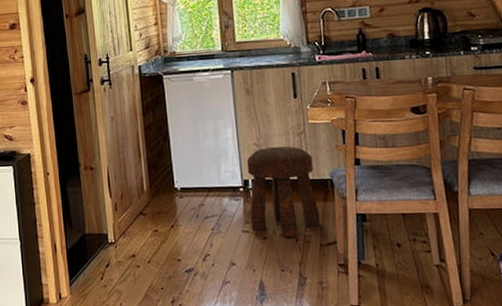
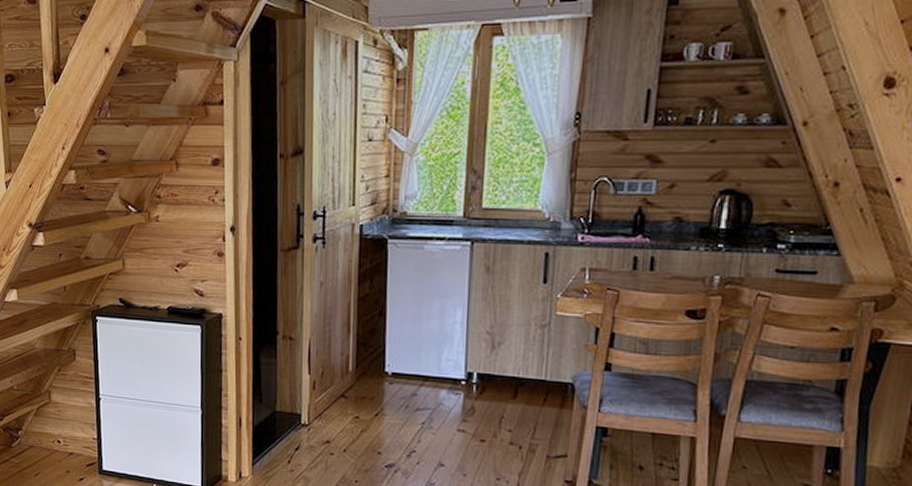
stool: present [246,146,320,237] -> none [468,337,554,444]

